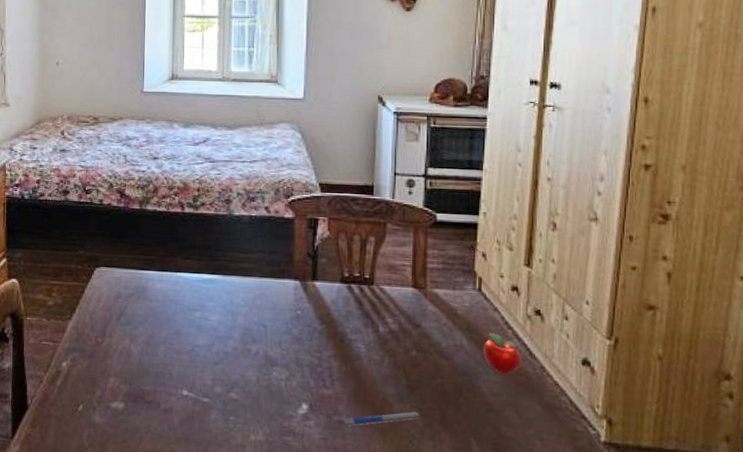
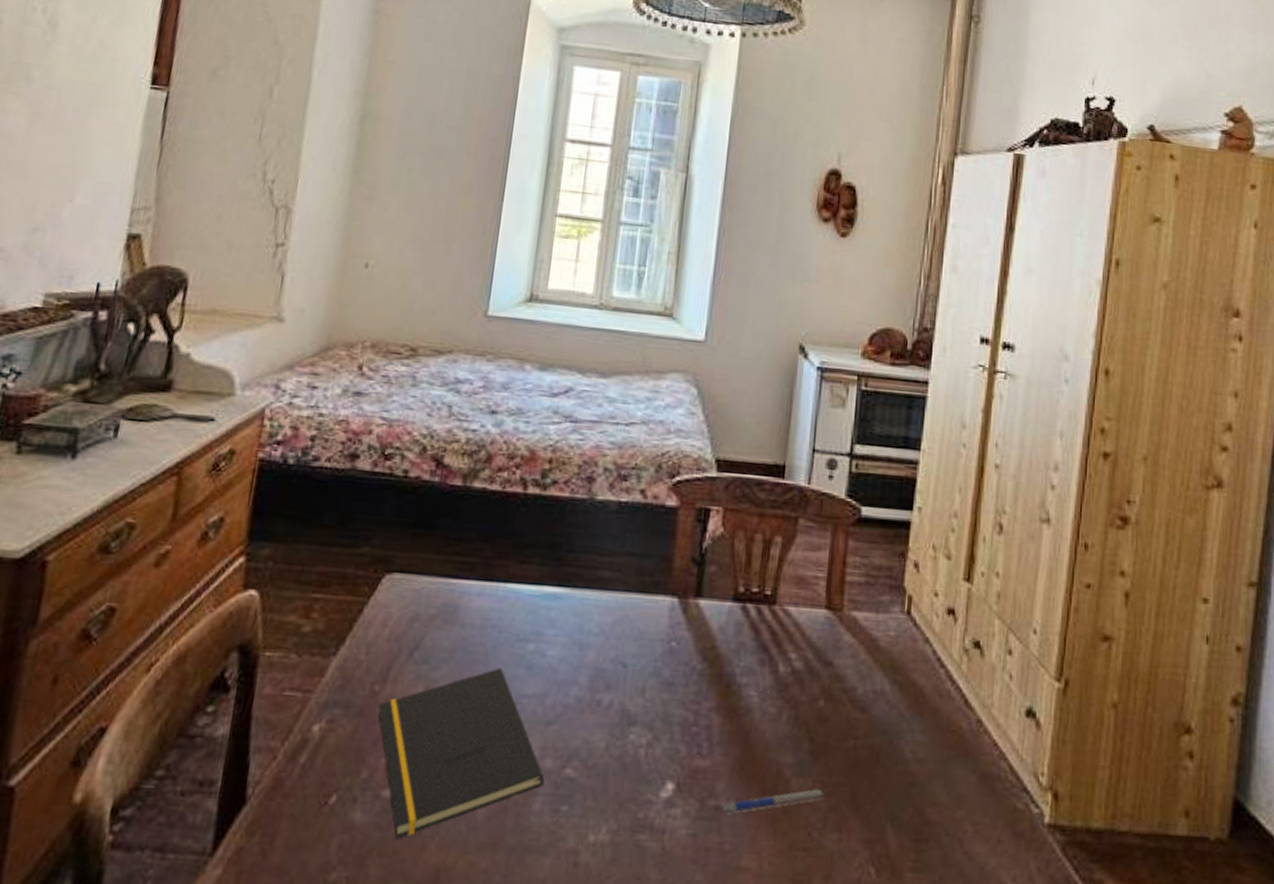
notepad: none [102,328,217,433] -> present [378,668,545,839]
apple: present [483,333,522,375] -> none [908,673,955,732]

